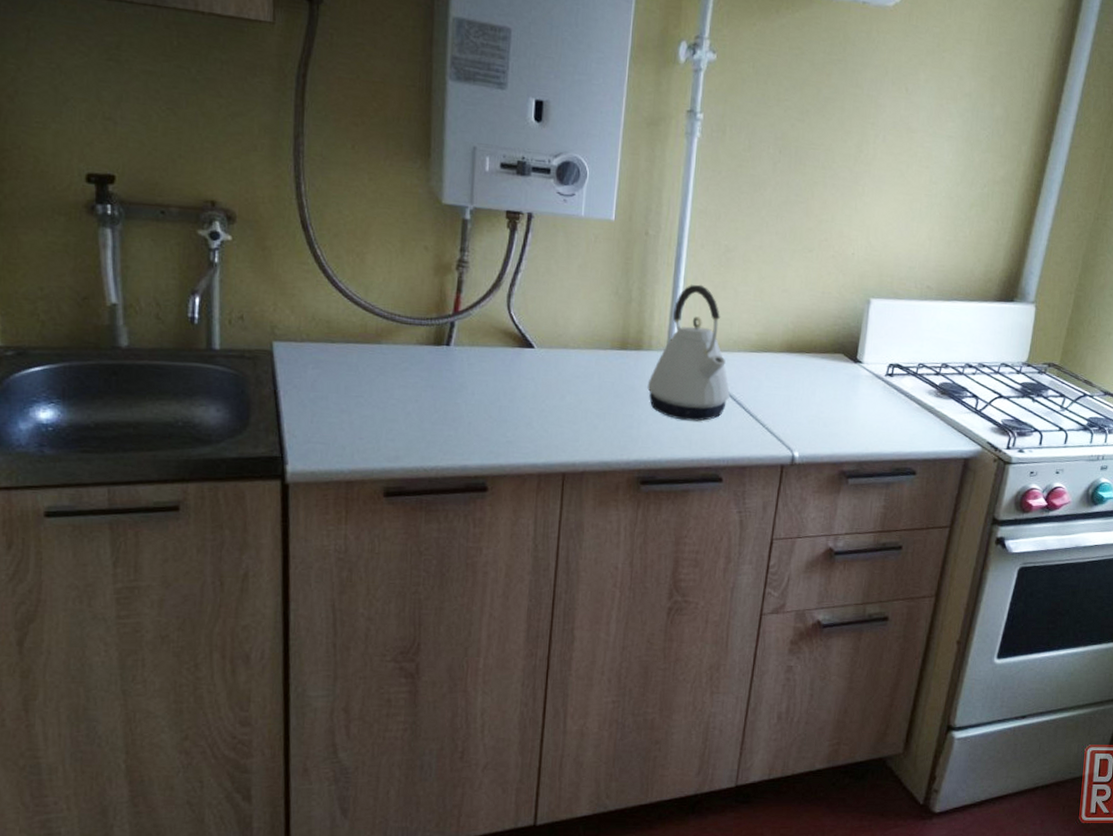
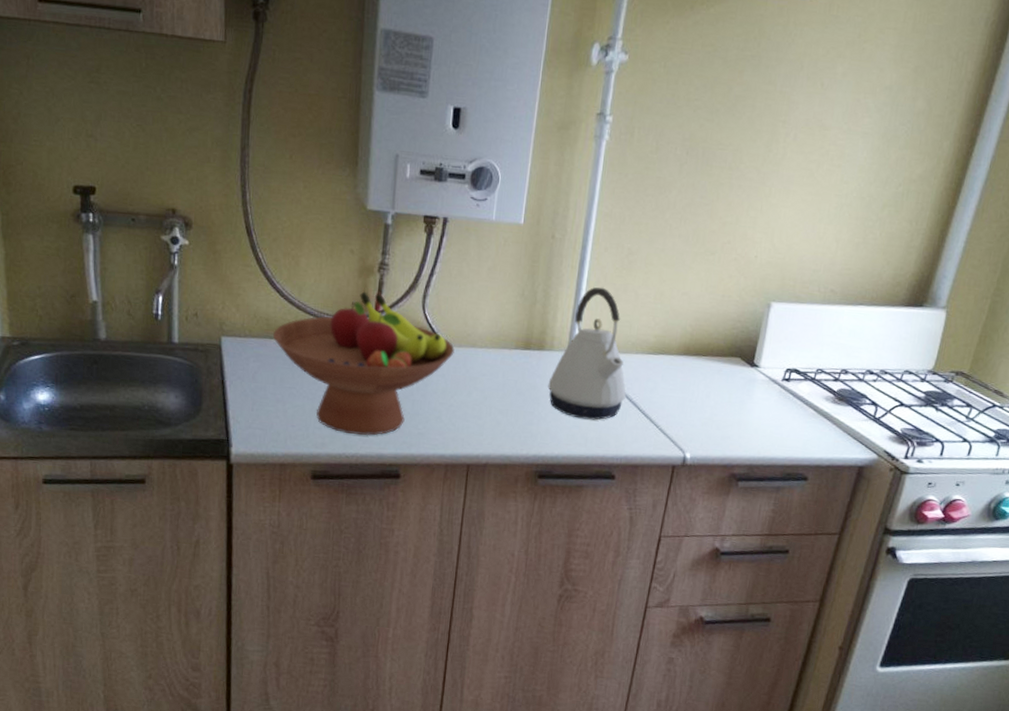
fruit bowl: none [336,290,545,447] -> present [273,291,455,436]

